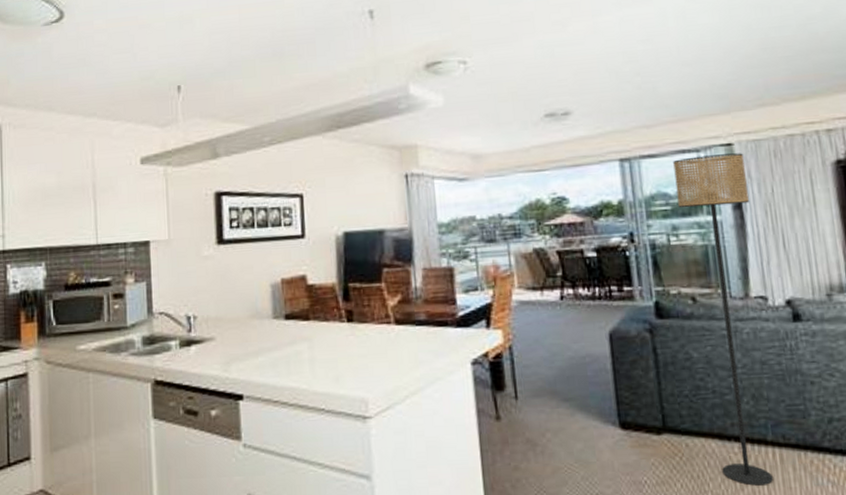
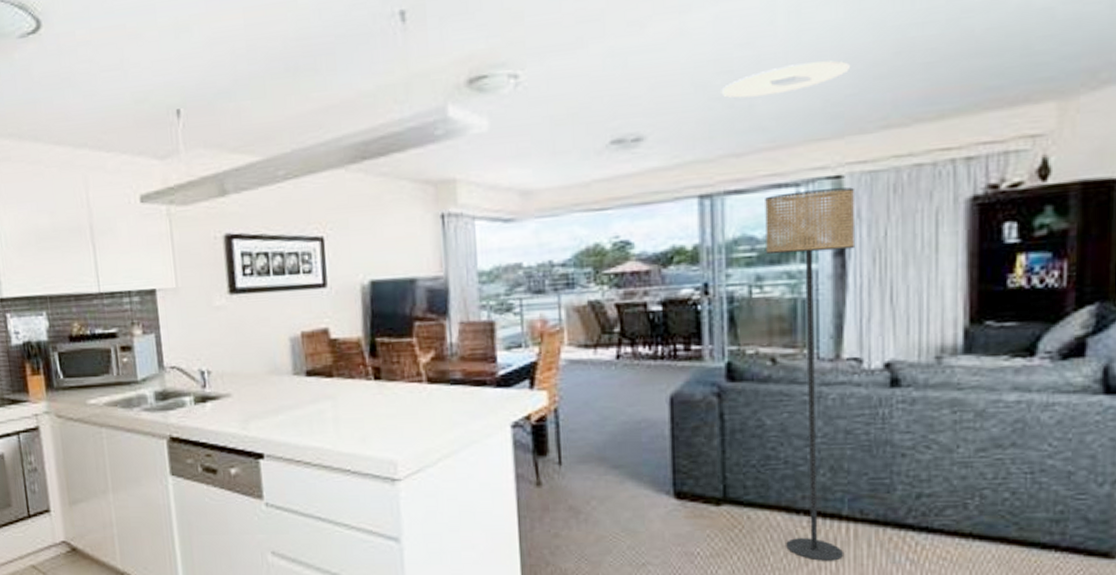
ceiling light: none [630,54,729,82] -> present [721,60,851,99]

